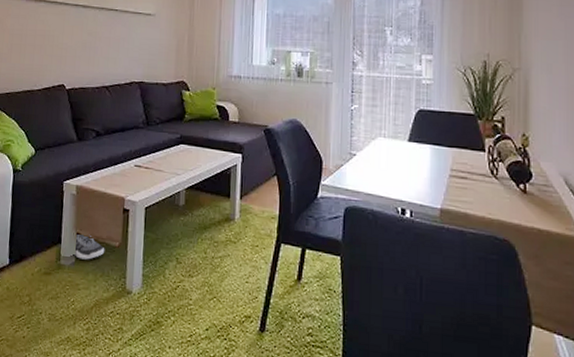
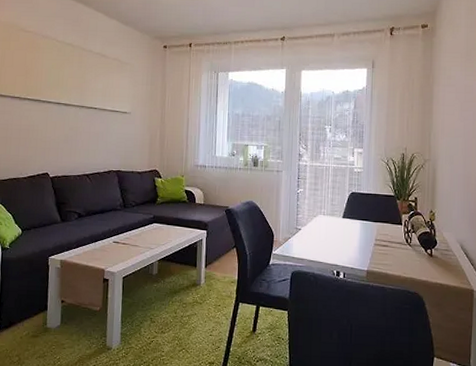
sneaker: present [74,234,105,260] -> none [59,301,87,323]

